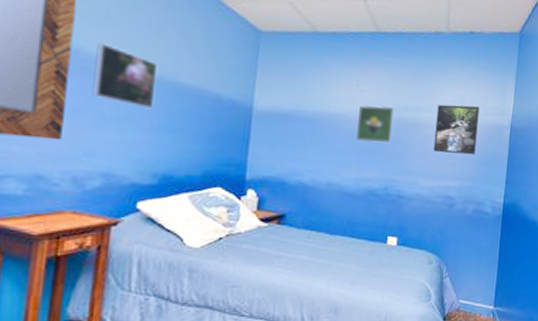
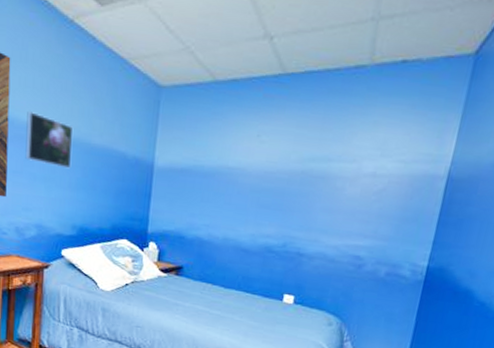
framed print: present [356,104,394,144] -> none [255,156,299,199]
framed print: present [433,104,480,155] -> none [342,152,406,211]

